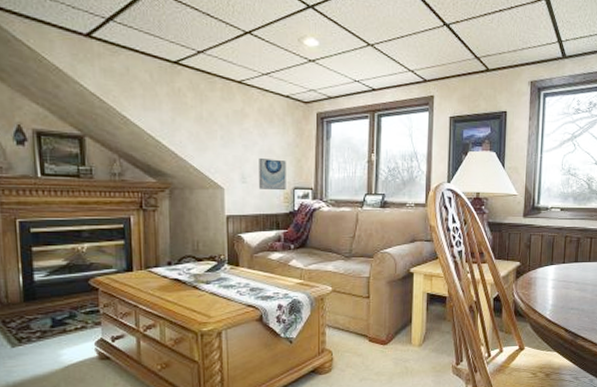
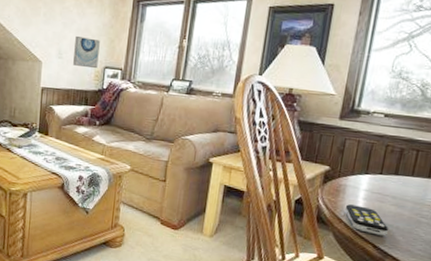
remote control: none [537,295,576,320] -> present [344,204,389,236]

